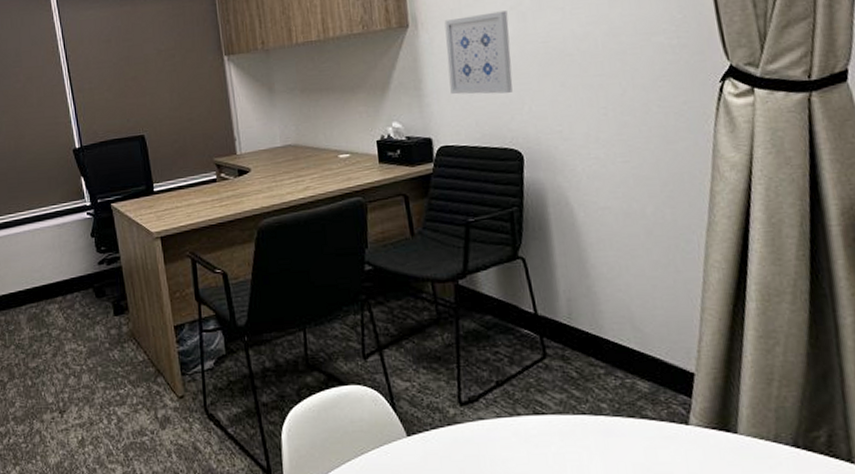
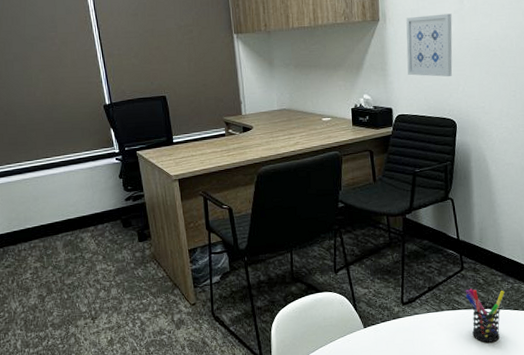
pen holder: none [551,384,611,464] -> present [465,288,505,343]

